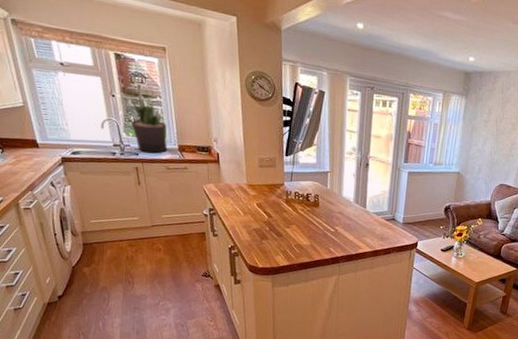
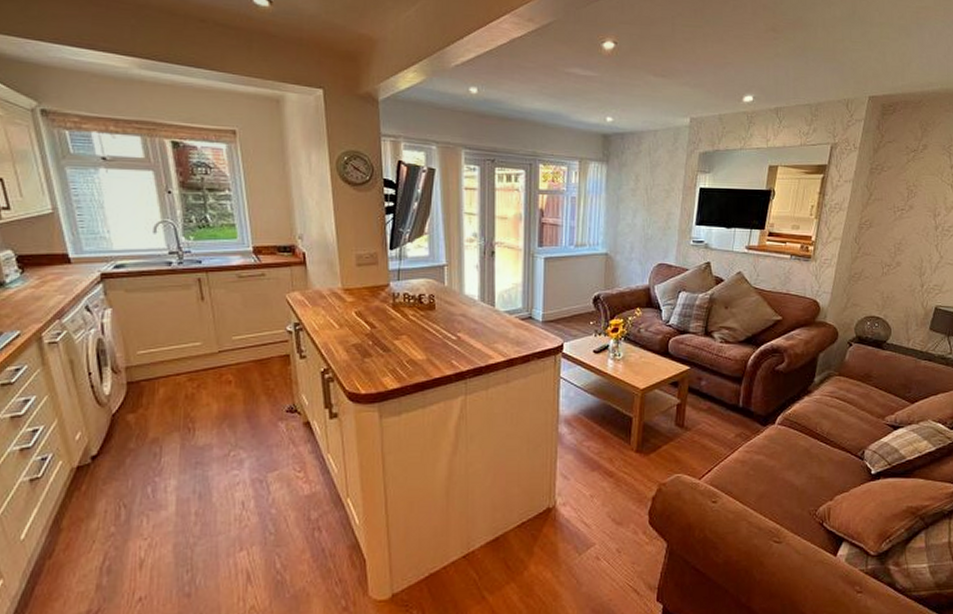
planter: present [131,96,168,154] -> none [192,191,240,260]

